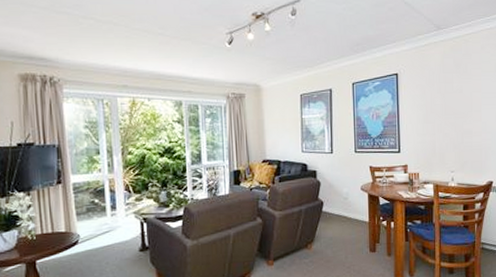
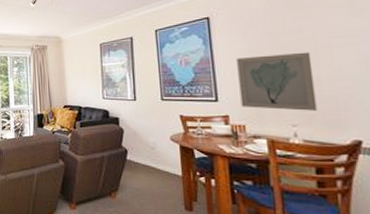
wall art: none [416,109,468,159] -> present [236,52,318,111]

